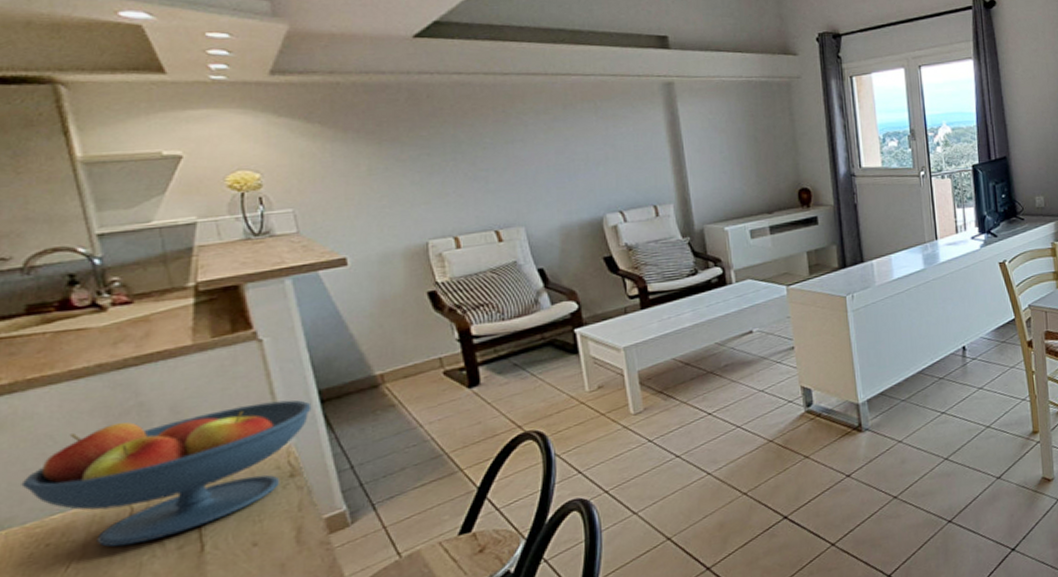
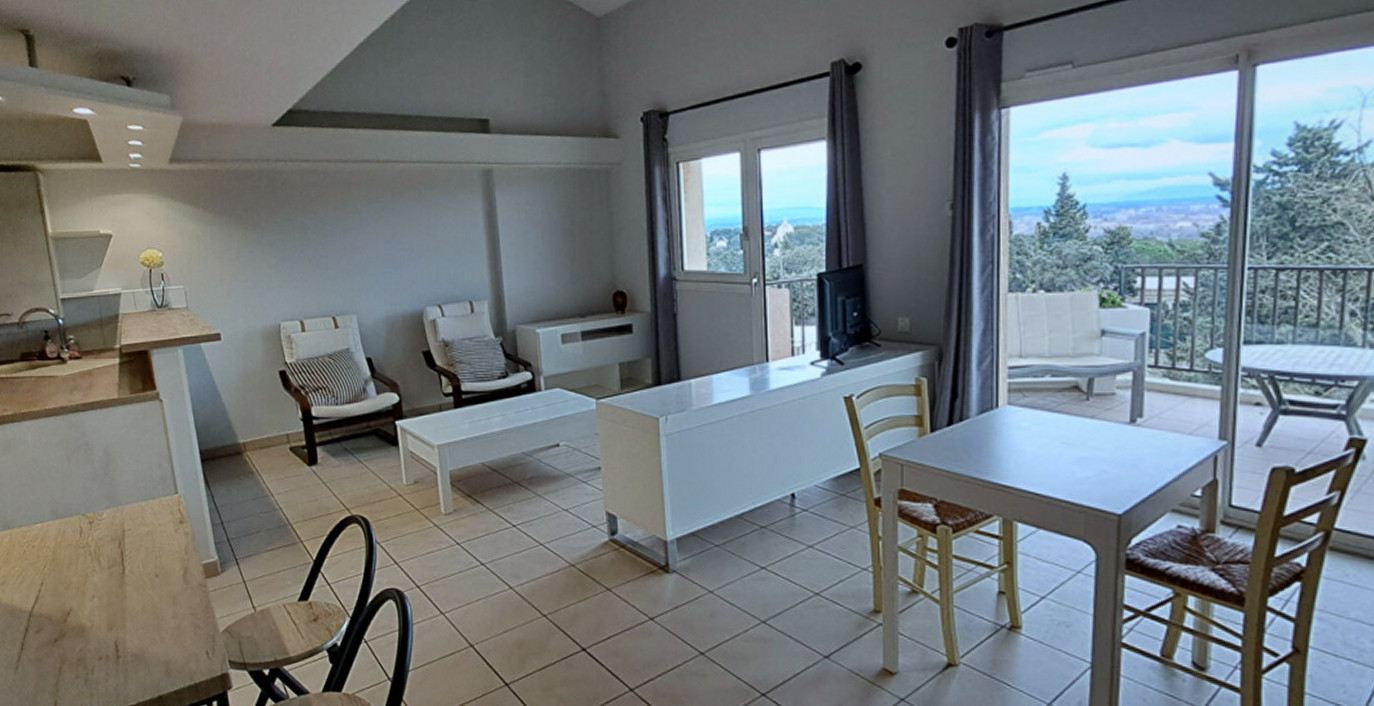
fruit bowl: present [21,400,312,547] -> none [19,455,195,558]

